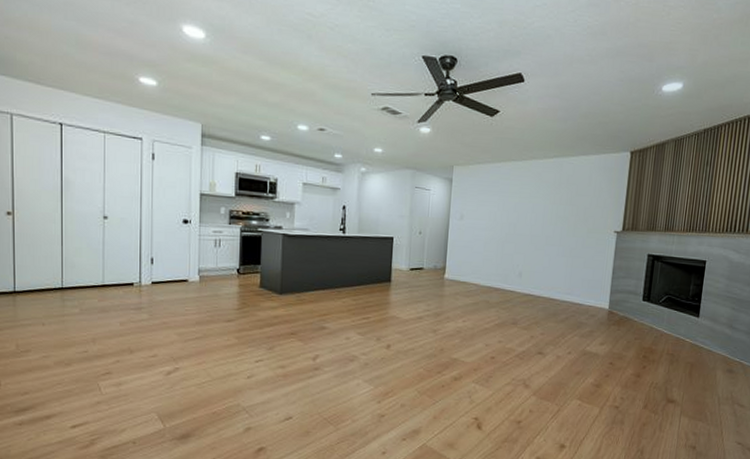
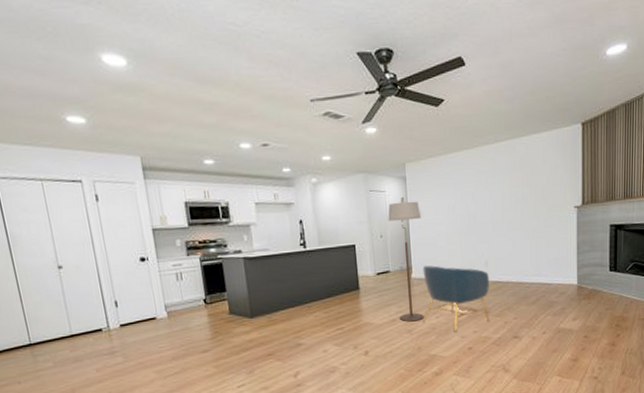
floor lamp: none [427,197,462,322] -> present [387,196,424,322]
armchair: none [449,267,521,339] -> present [422,265,489,332]

